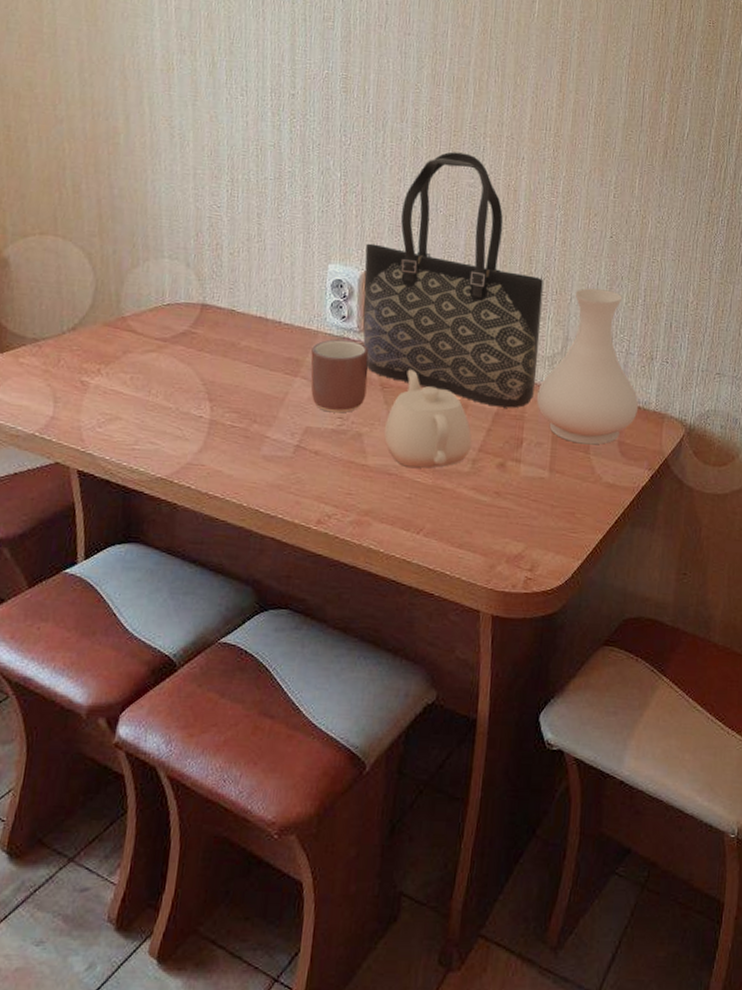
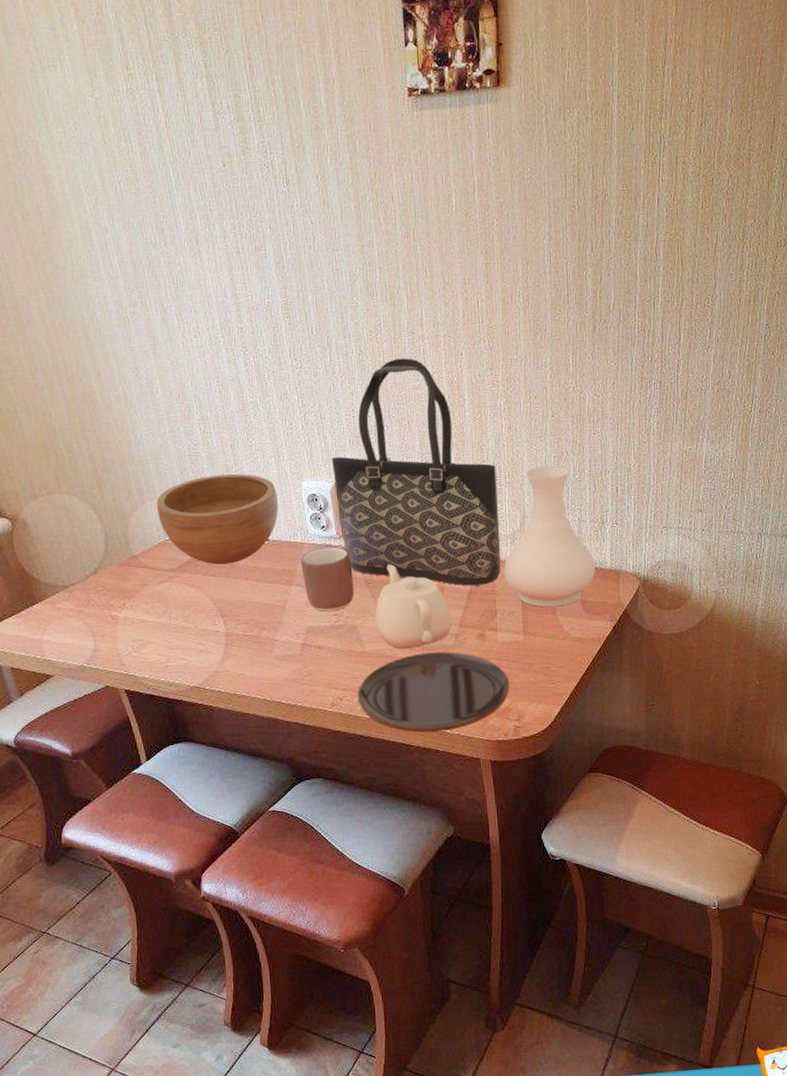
bowl: none [160,242,299,343] -> present [157,474,279,565]
plate: none [348,475,527,572] -> present [357,651,510,733]

